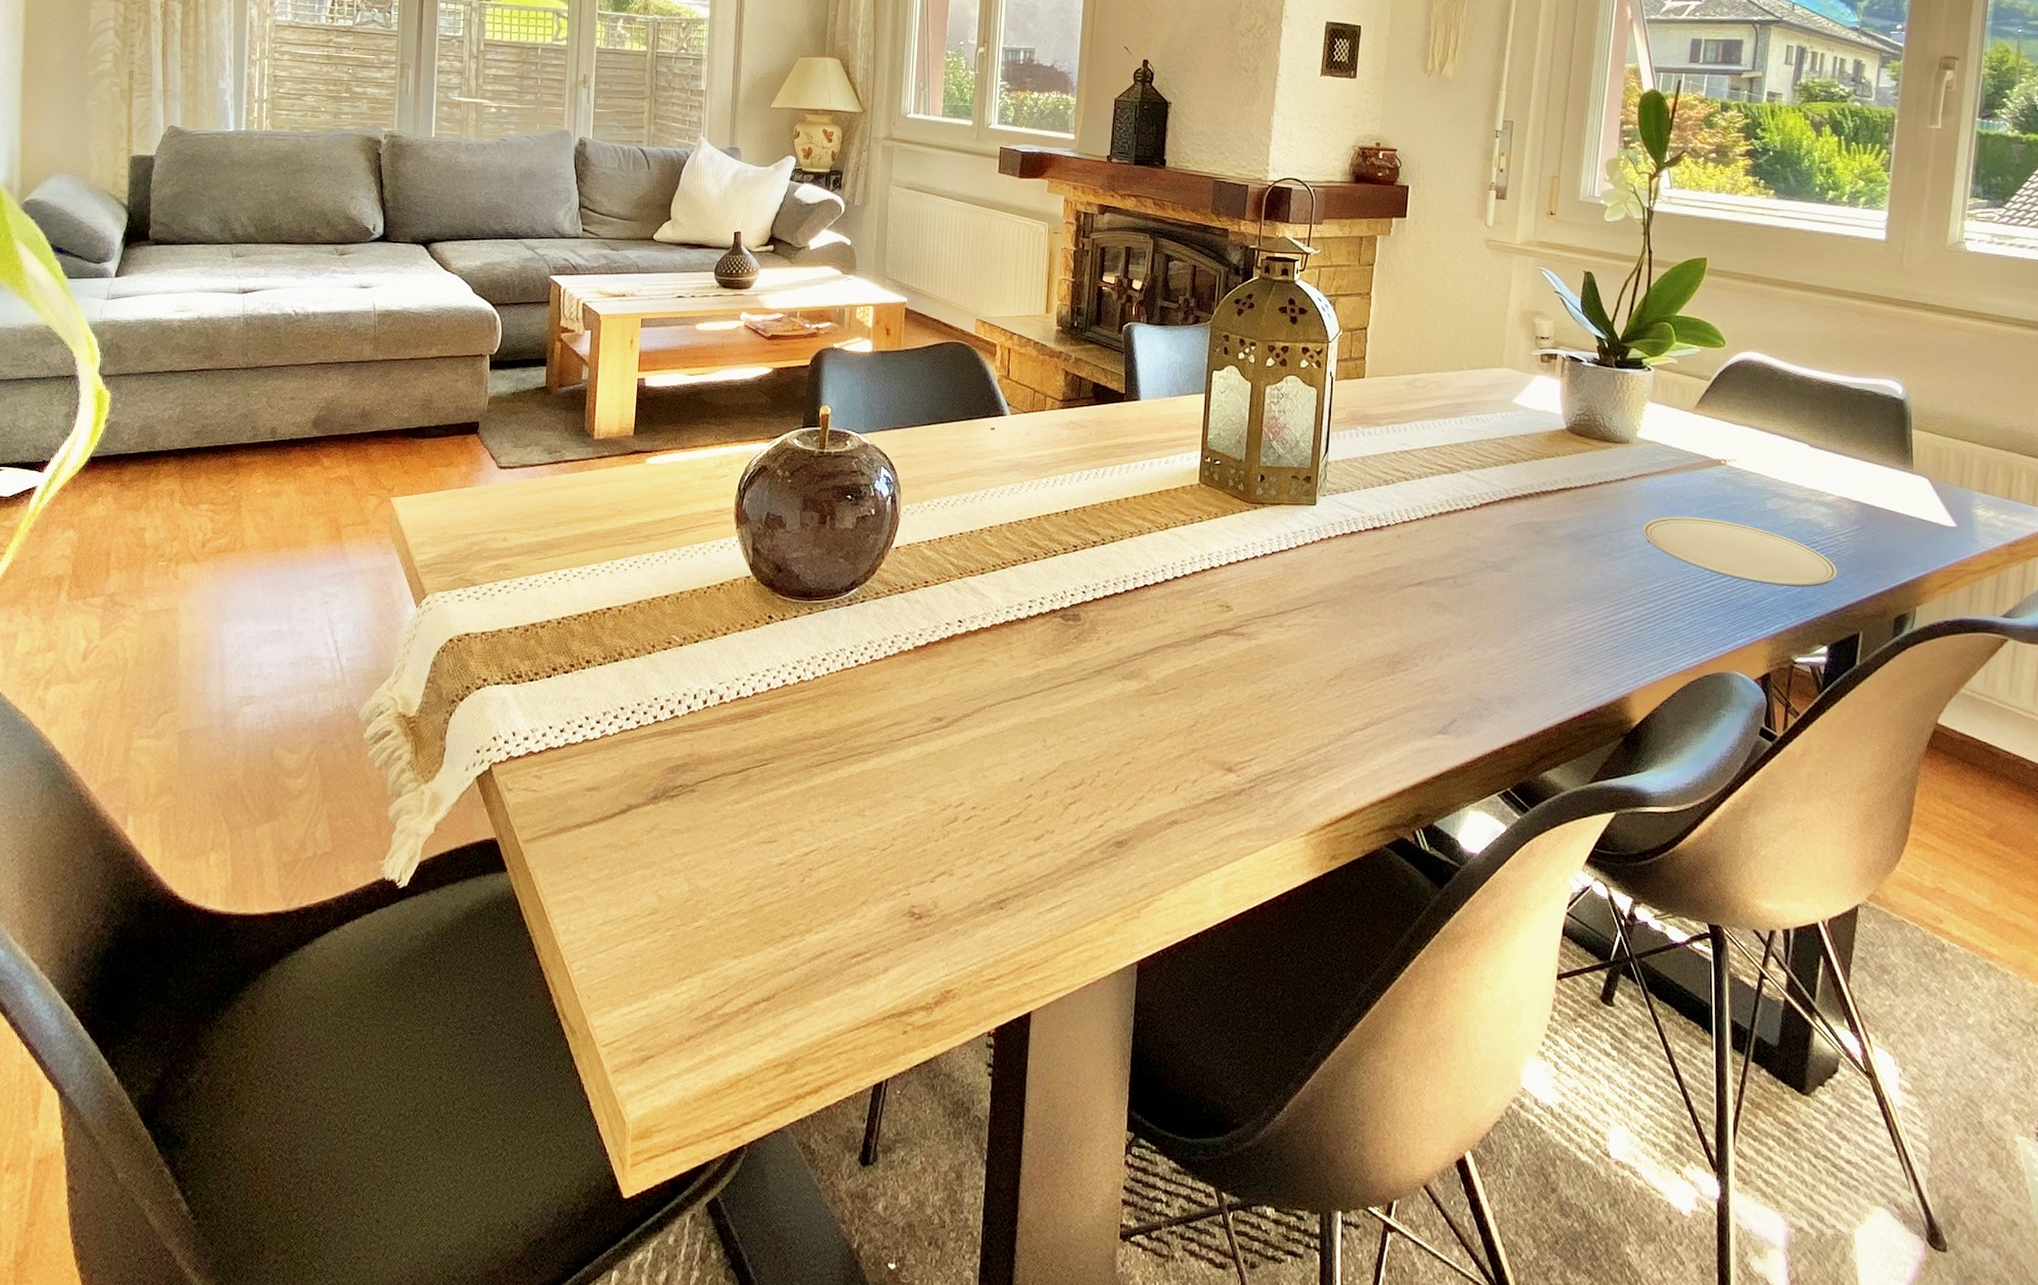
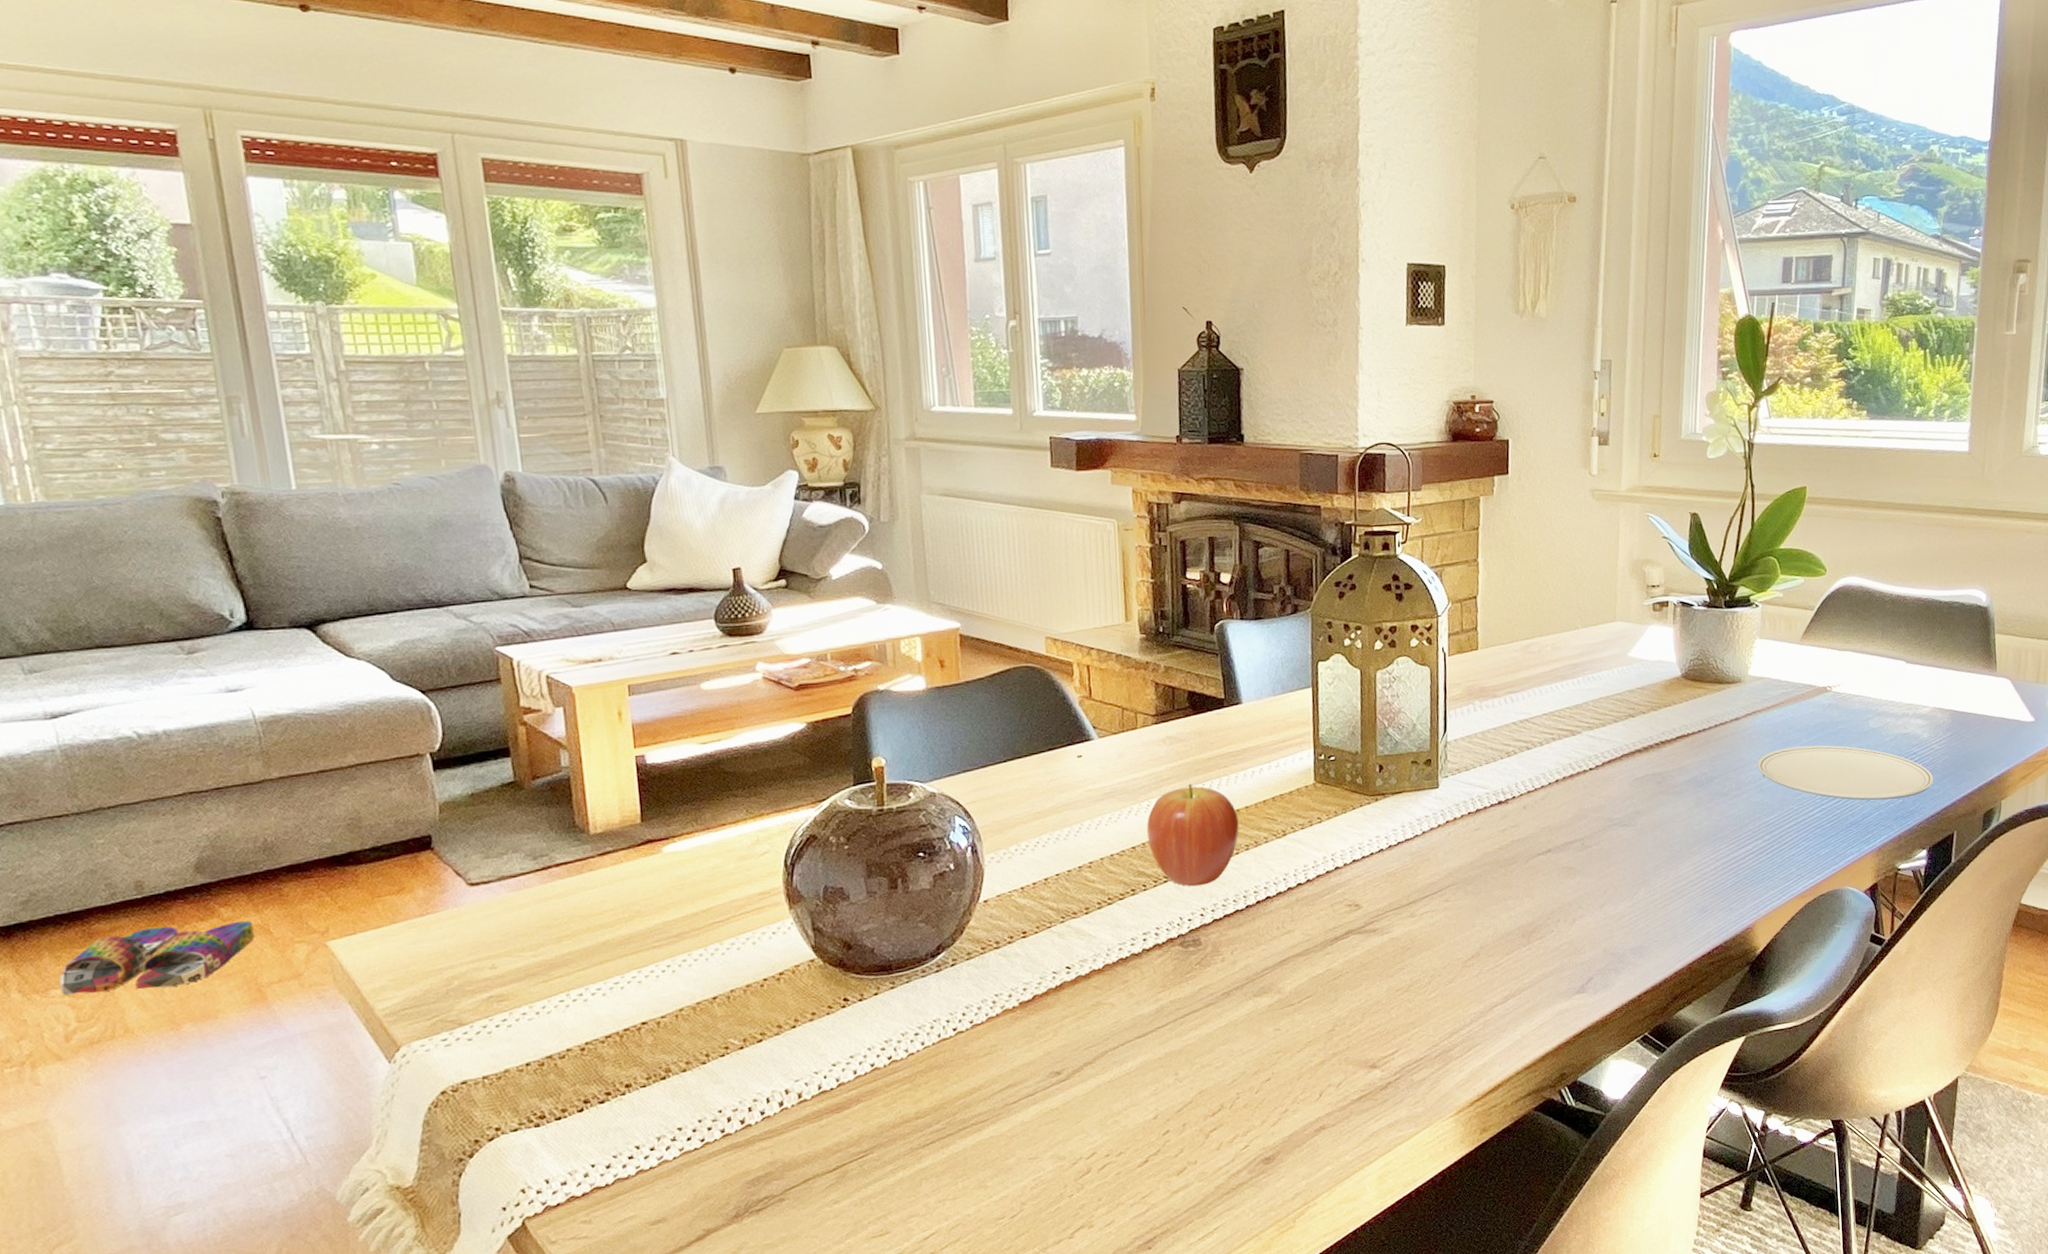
slippers: none [207,465,343,516] -> present [60,920,254,995]
fruit: none [1043,467,1126,564] -> present [1146,783,1239,887]

